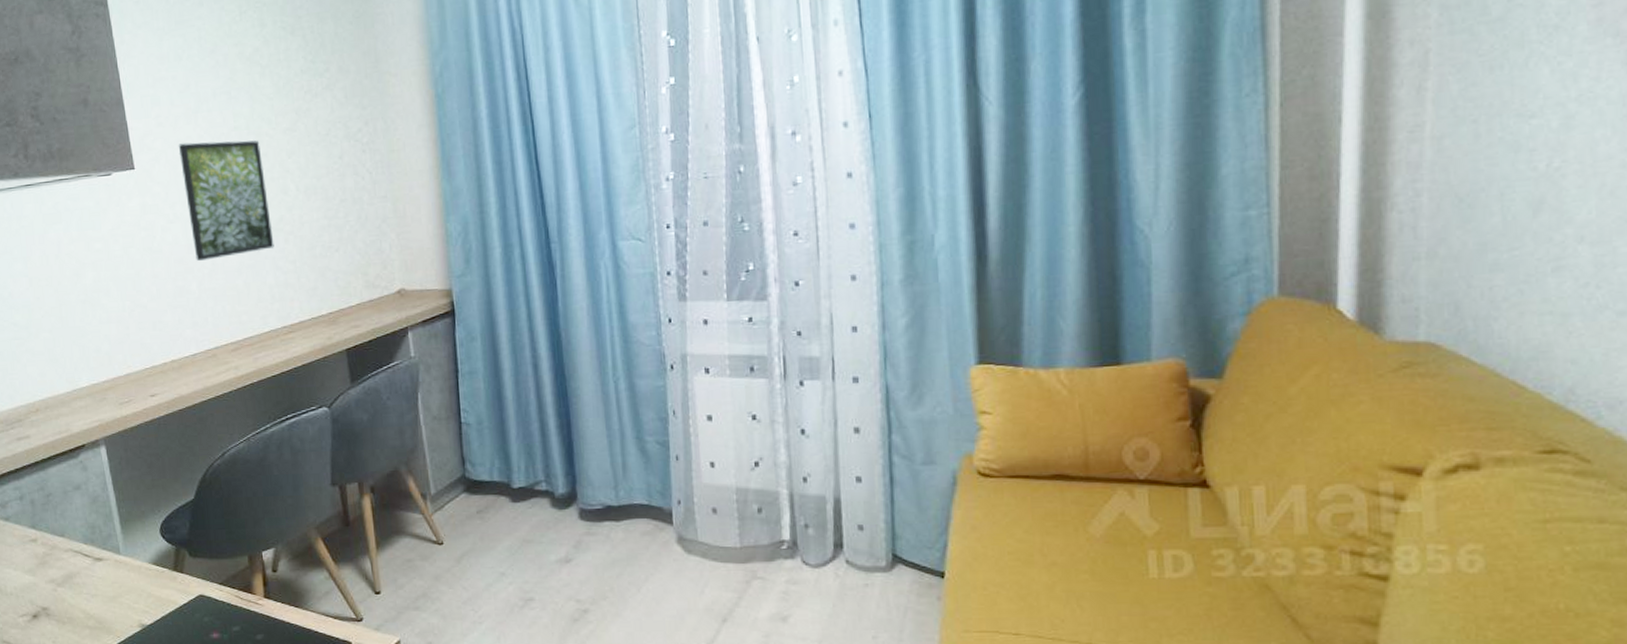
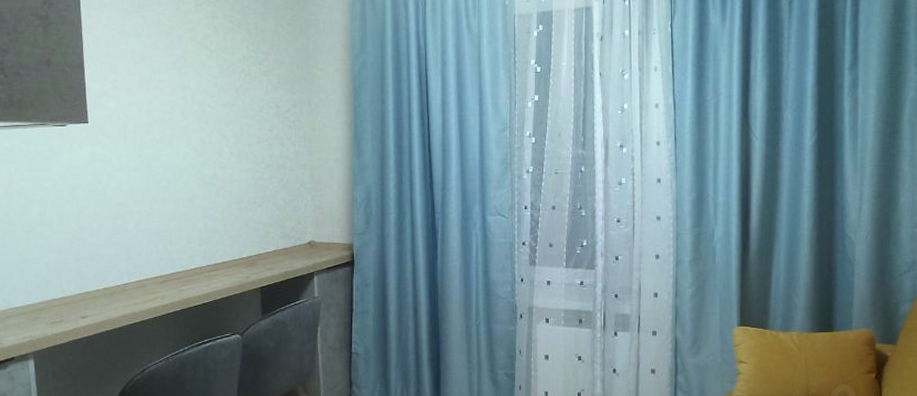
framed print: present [178,140,274,261] -> none [129,106,207,205]

